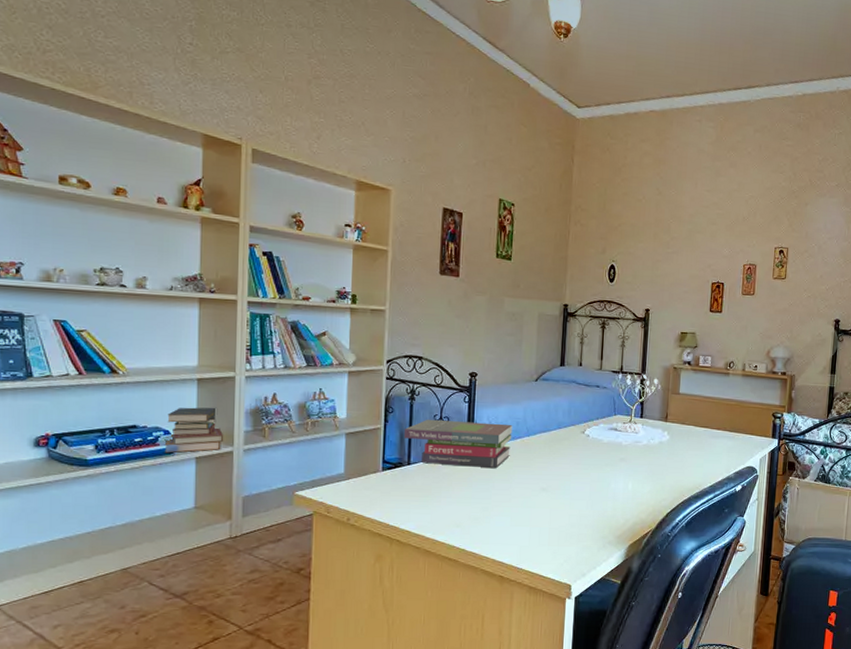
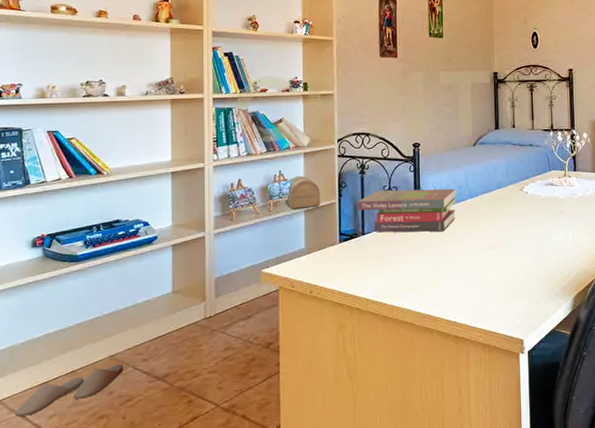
slippers: none [15,577,138,624] -> present [16,363,123,417]
books: present [165,407,224,453] -> none [145,197,197,243]
decorative box: none [324,395,364,432] -> present [284,176,320,210]

